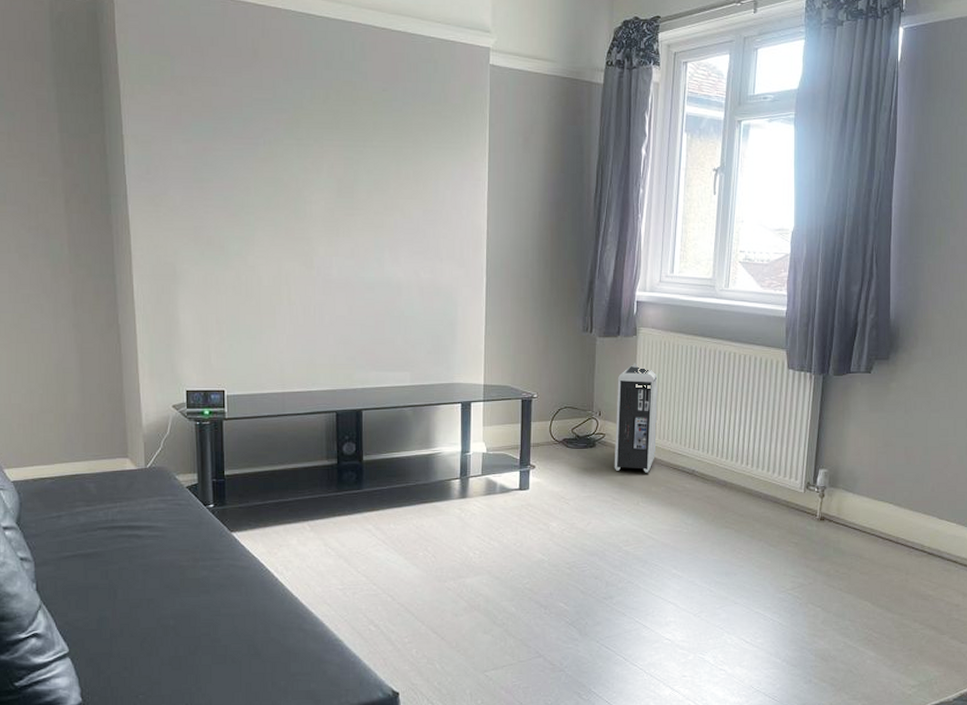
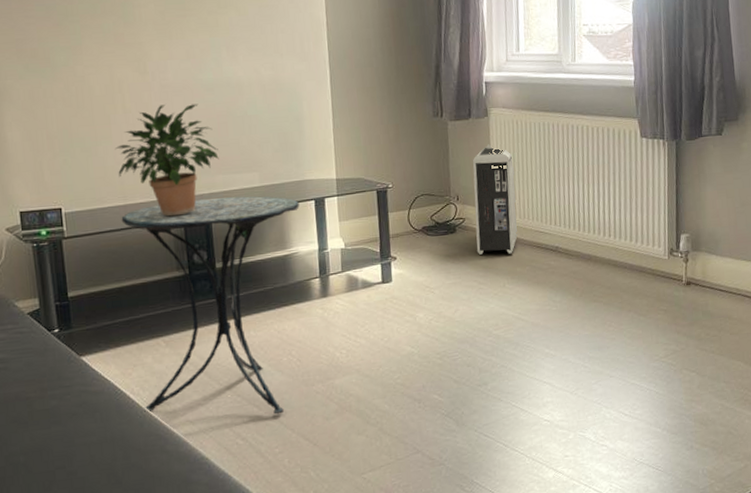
potted plant: none [277,299,374,407] -> present [115,104,219,217]
side table: none [278,393,446,606] -> present [121,196,299,415]

